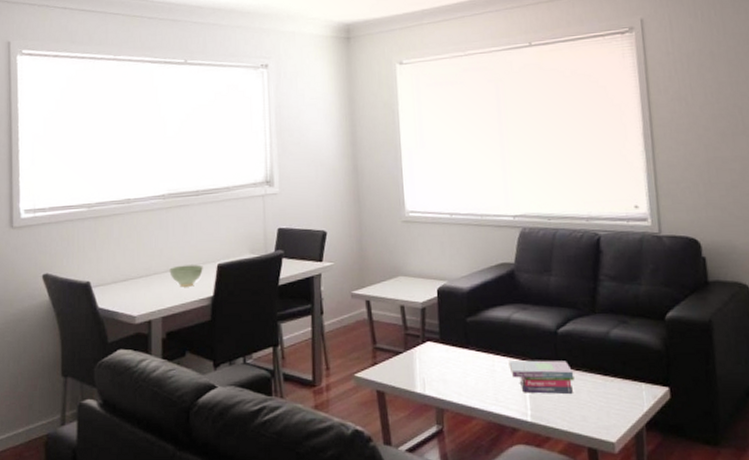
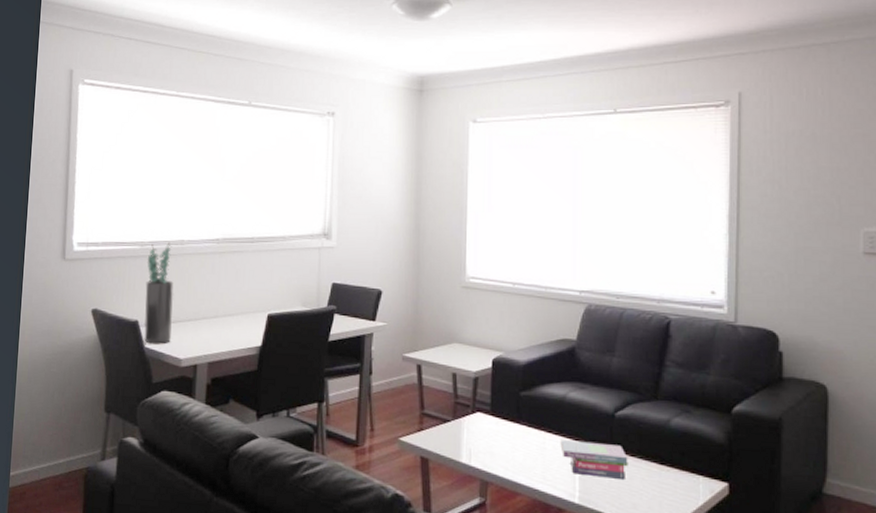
vase: none [95,202,124,304] -> present [143,242,174,344]
bowl: present [169,264,203,287] -> none [218,312,253,335]

